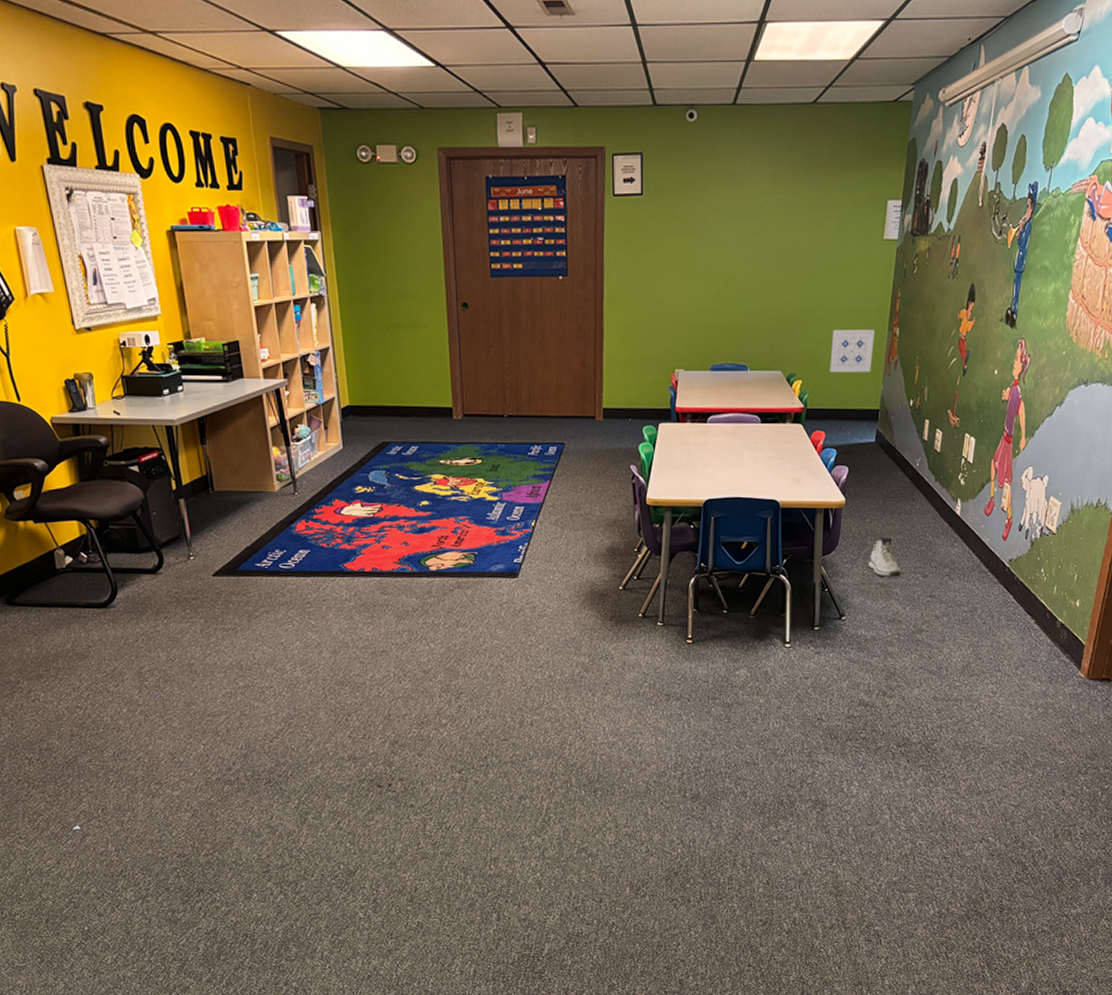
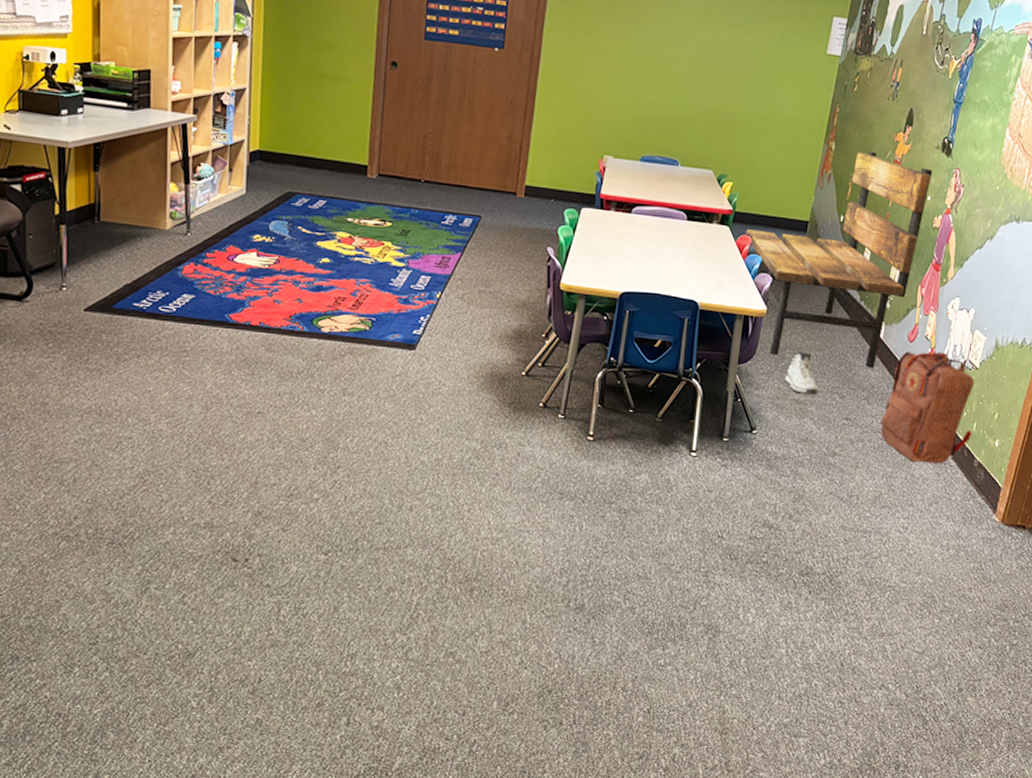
bench: none [817,332,998,546] -> present [743,151,933,369]
wall art: present [830,329,875,373] -> none [762,136,810,183]
backpack: none [963,521,1053,630] -> present [879,351,974,464]

